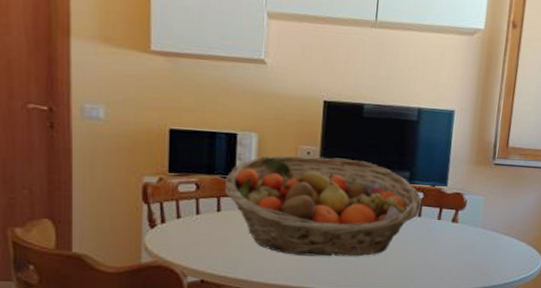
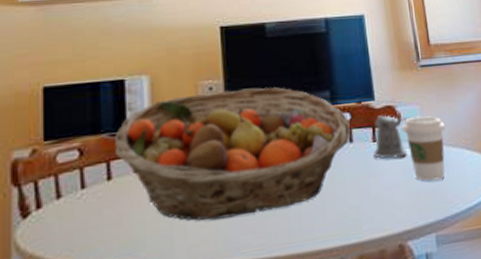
pepper shaker: none [436,199,474,236] -> present [373,115,410,159]
coffee cup: none [465,205,503,259] -> present [402,116,446,182]

